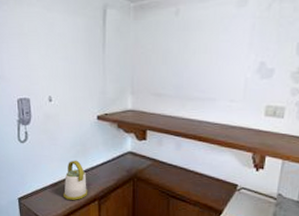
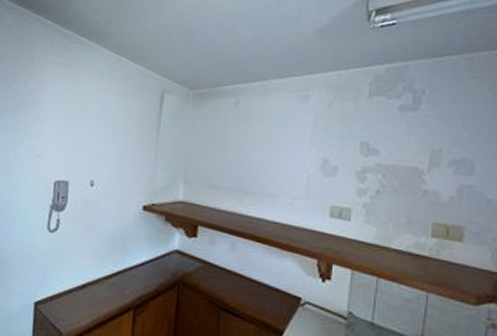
kettle: present [64,160,88,200] -> none [91,256,123,309]

